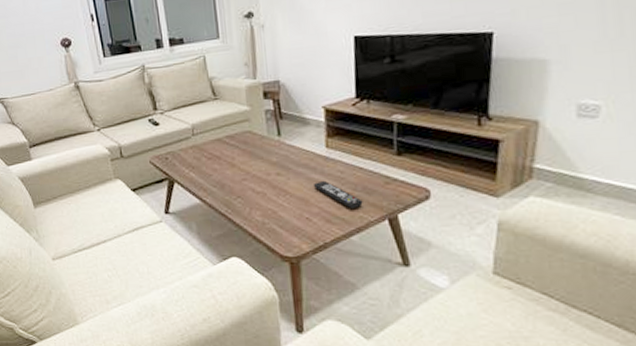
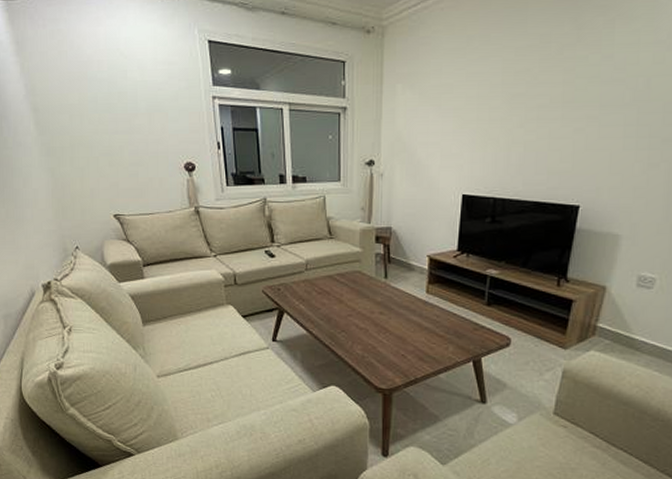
remote control: present [314,180,363,210] -> none [412,322,453,350]

